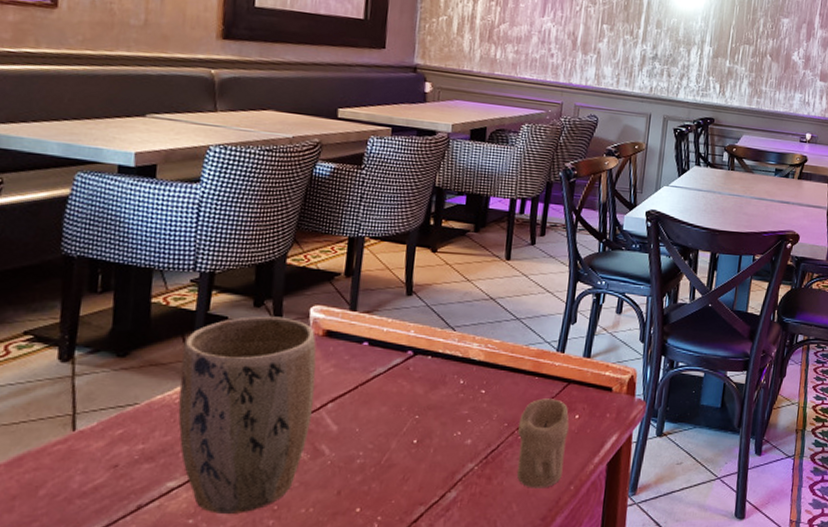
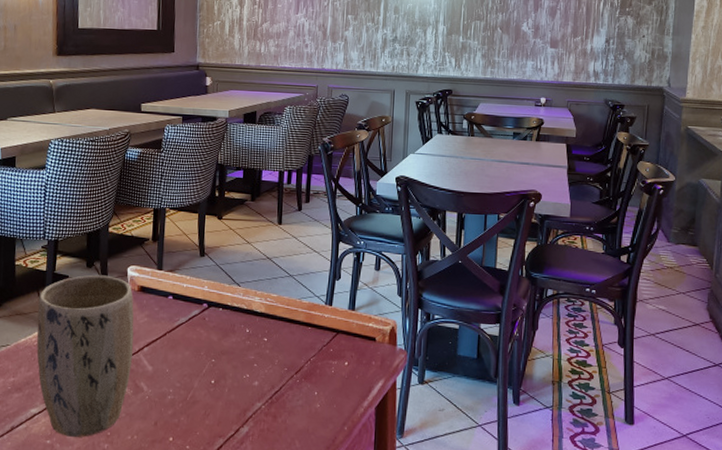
candle: present [516,398,569,488] -> none [296,346,340,428]

